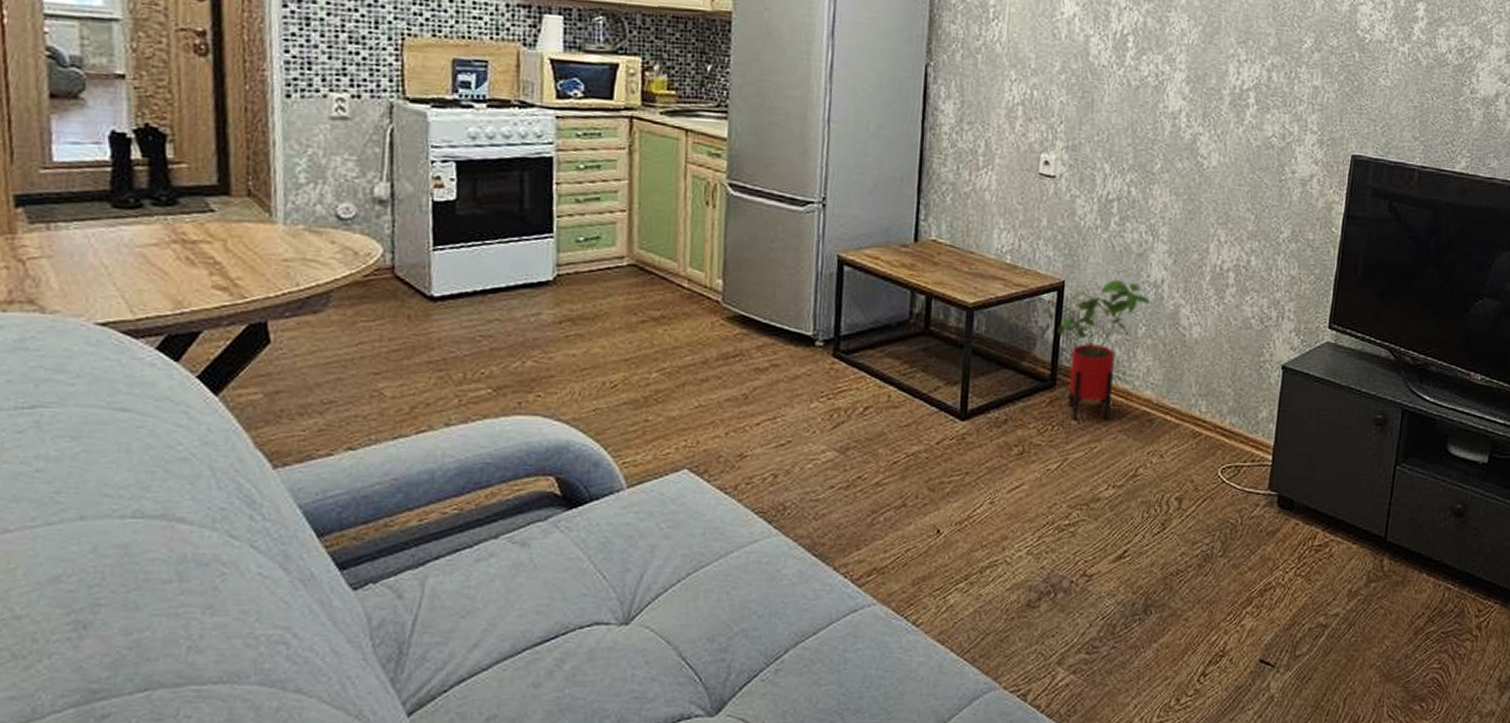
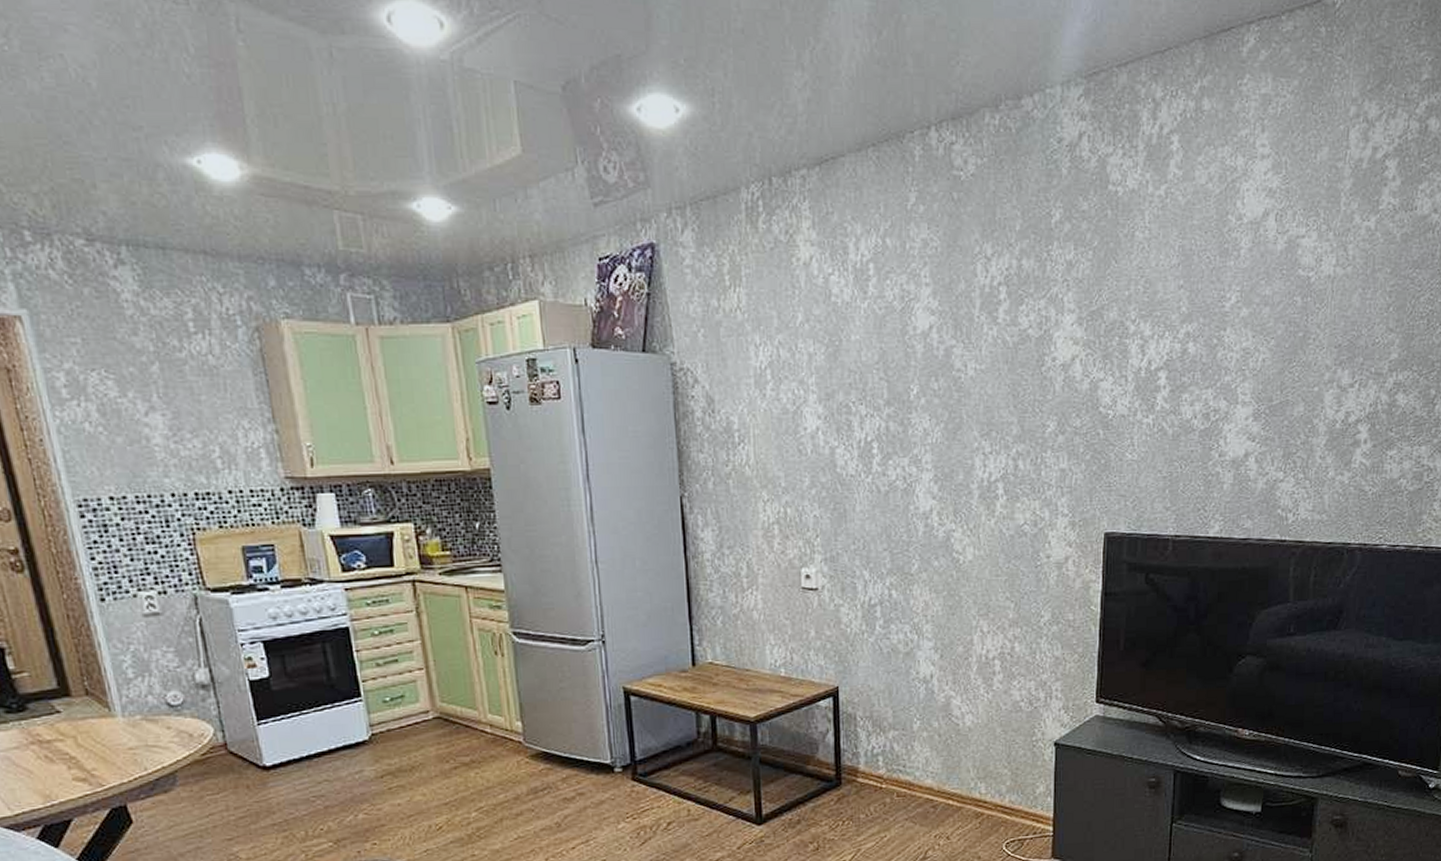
house plant: present [1057,279,1152,421] -> none [837,679,924,814]

